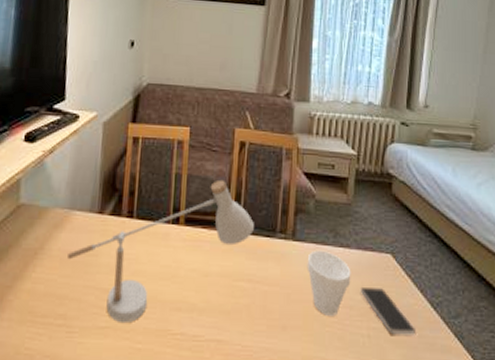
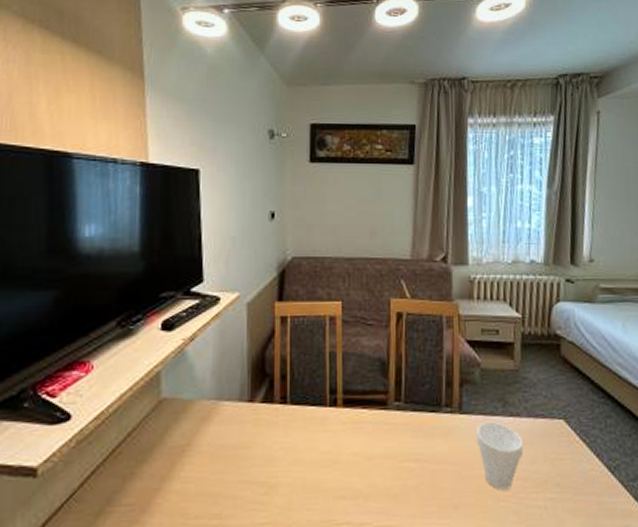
desk lamp: present [68,179,254,322] -> none [218,355,417,517]
smartphone: present [360,288,417,335] -> none [533,456,595,503]

